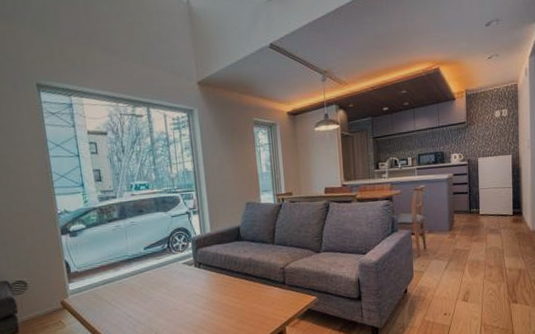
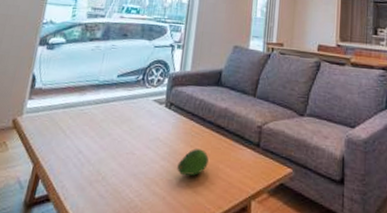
fruit: none [217,295,243,318] -> present [177,149,209,176]

